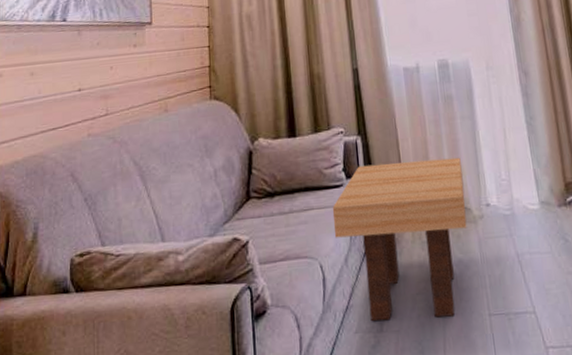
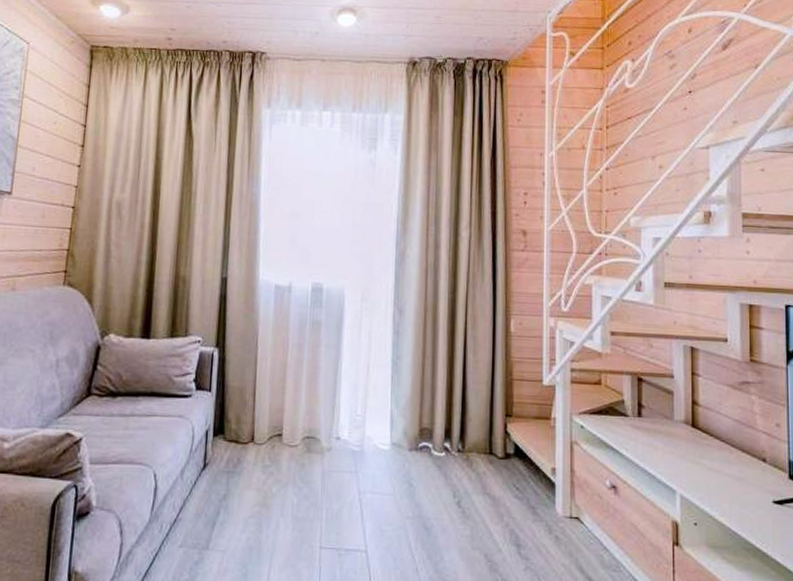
side table: present [332,157,467,322] -> none [174,379,318,544]

